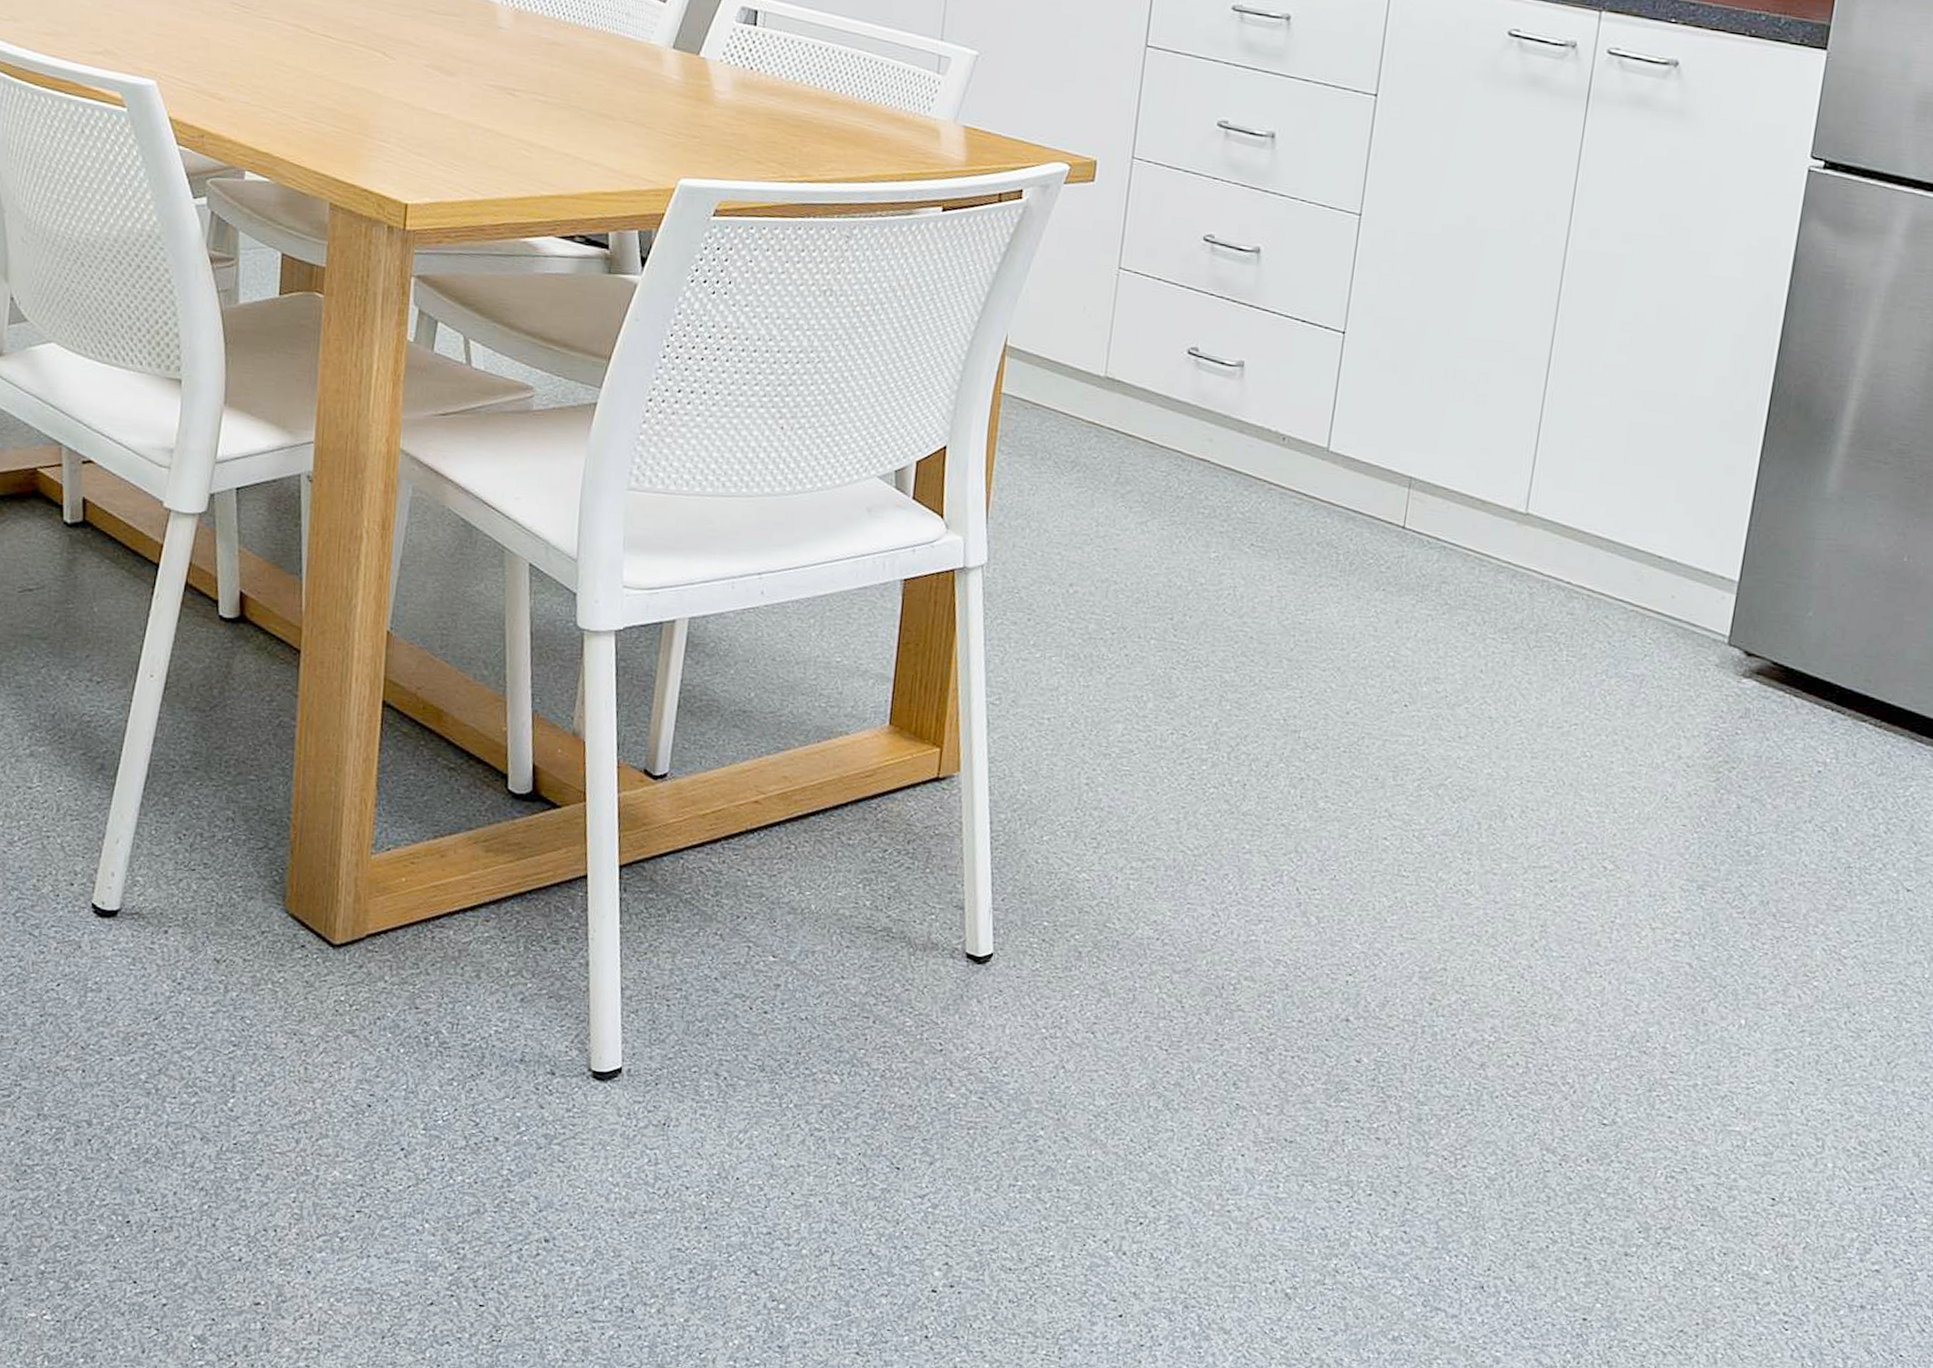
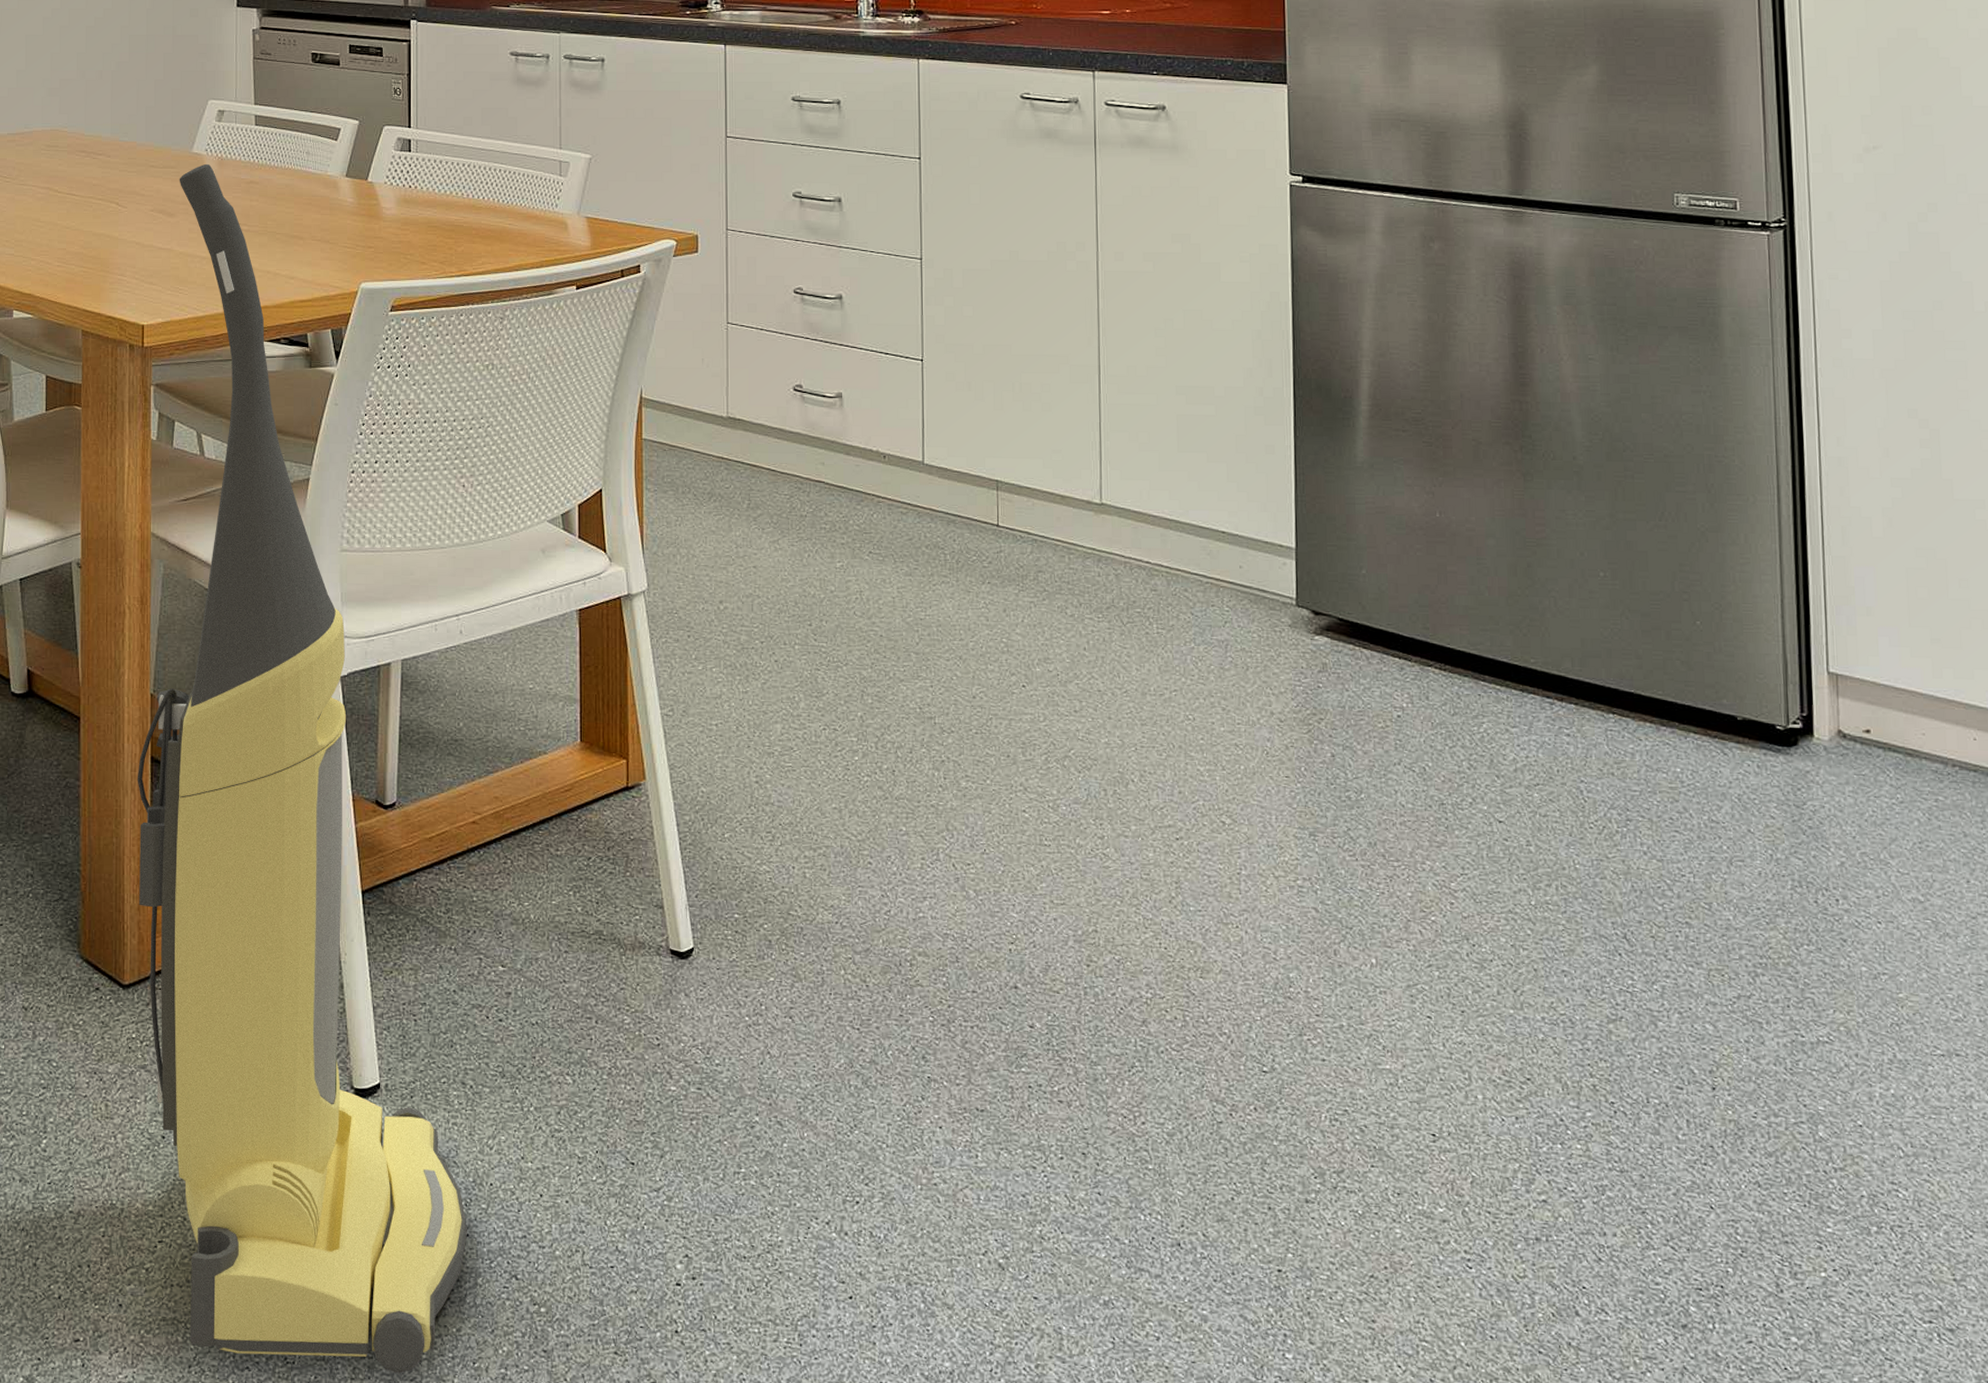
vacuum cleaner: none [358,15,707,1359] -> present [137,163,467,1374]

